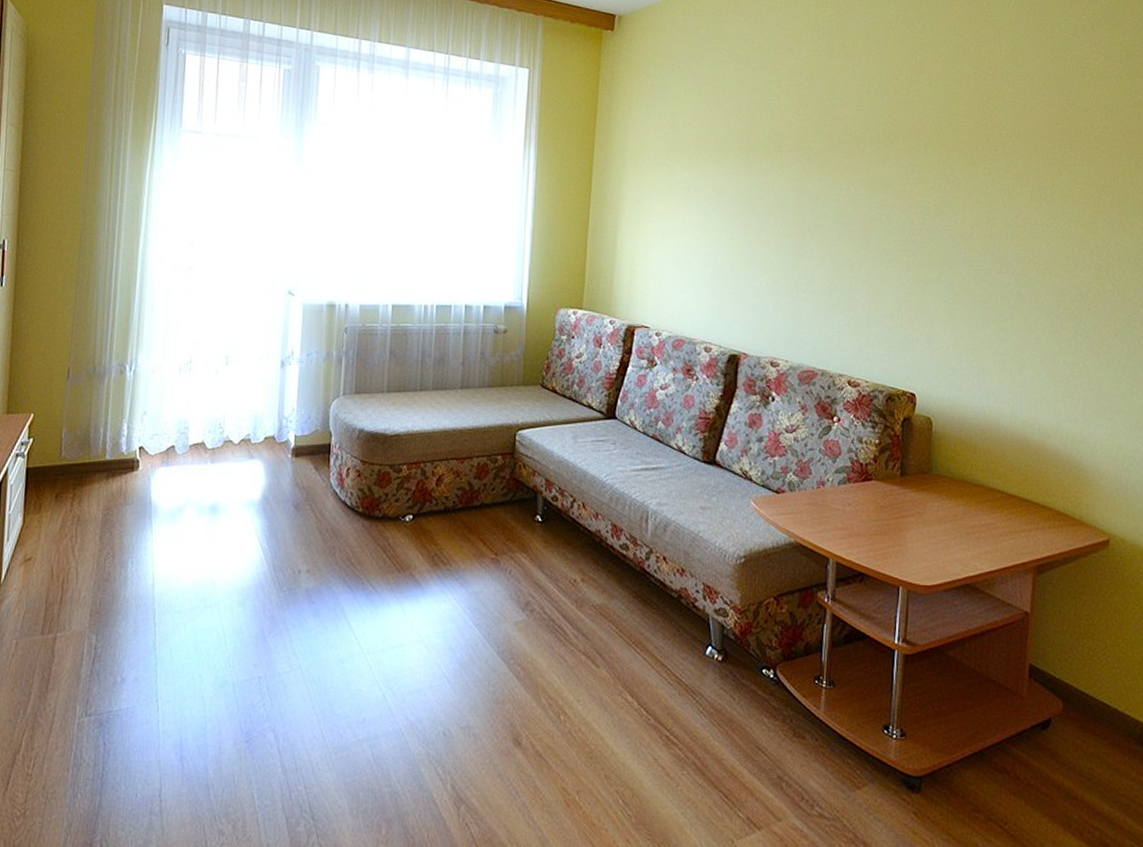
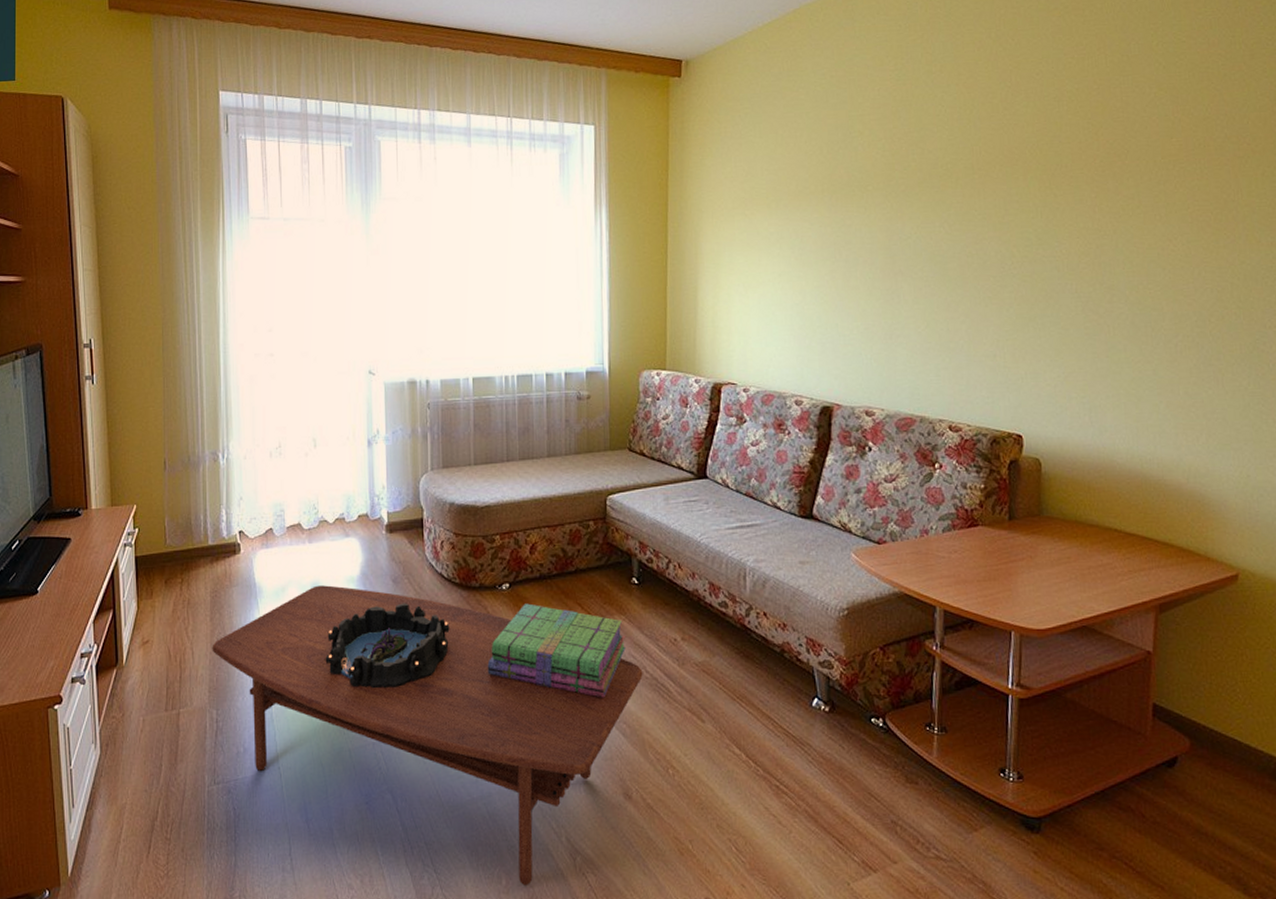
coffee table: none [98,508,541,837] -> present [212,585,643,886]
decorative bowl: none [216,530,349,620] -> present [325,603,450,689]
stack of books: none [384,536,527,638] -> present [487,603,626,698]

